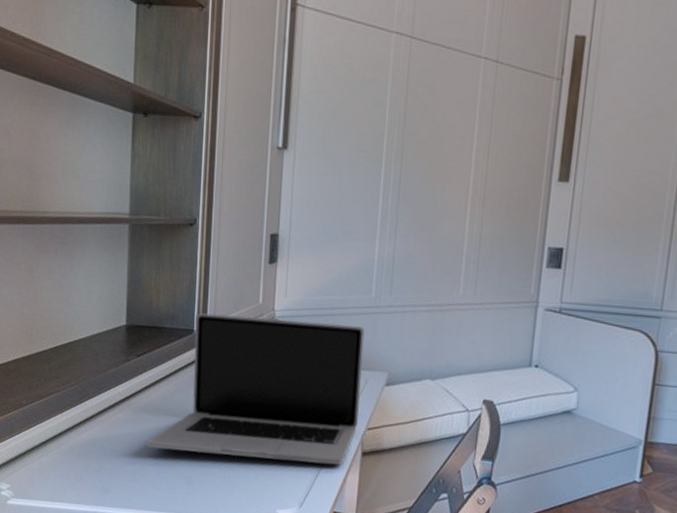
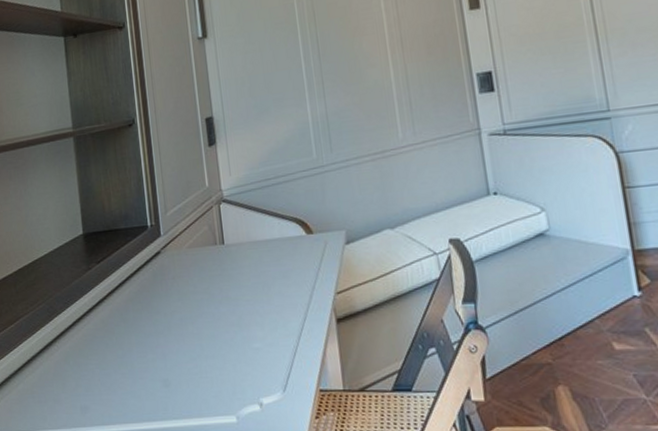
laptop: present [147,313,365,465] -> none [119,189,326,355]

